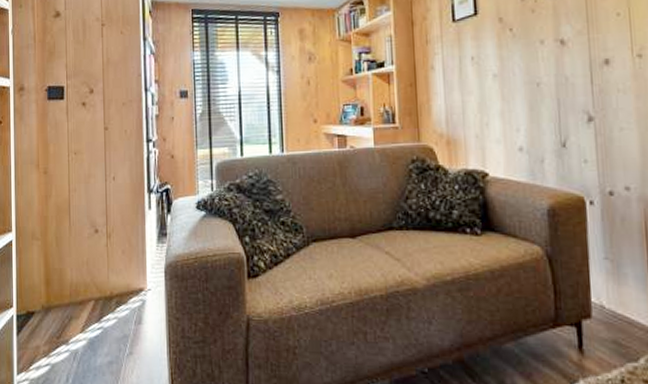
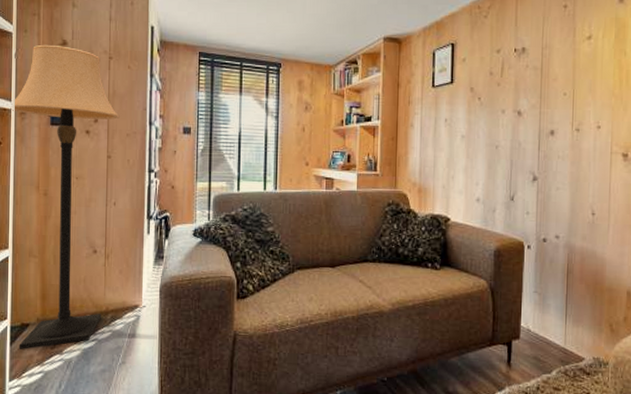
lamp: none [11,17,115,340] -> present [12,44,120,349]

